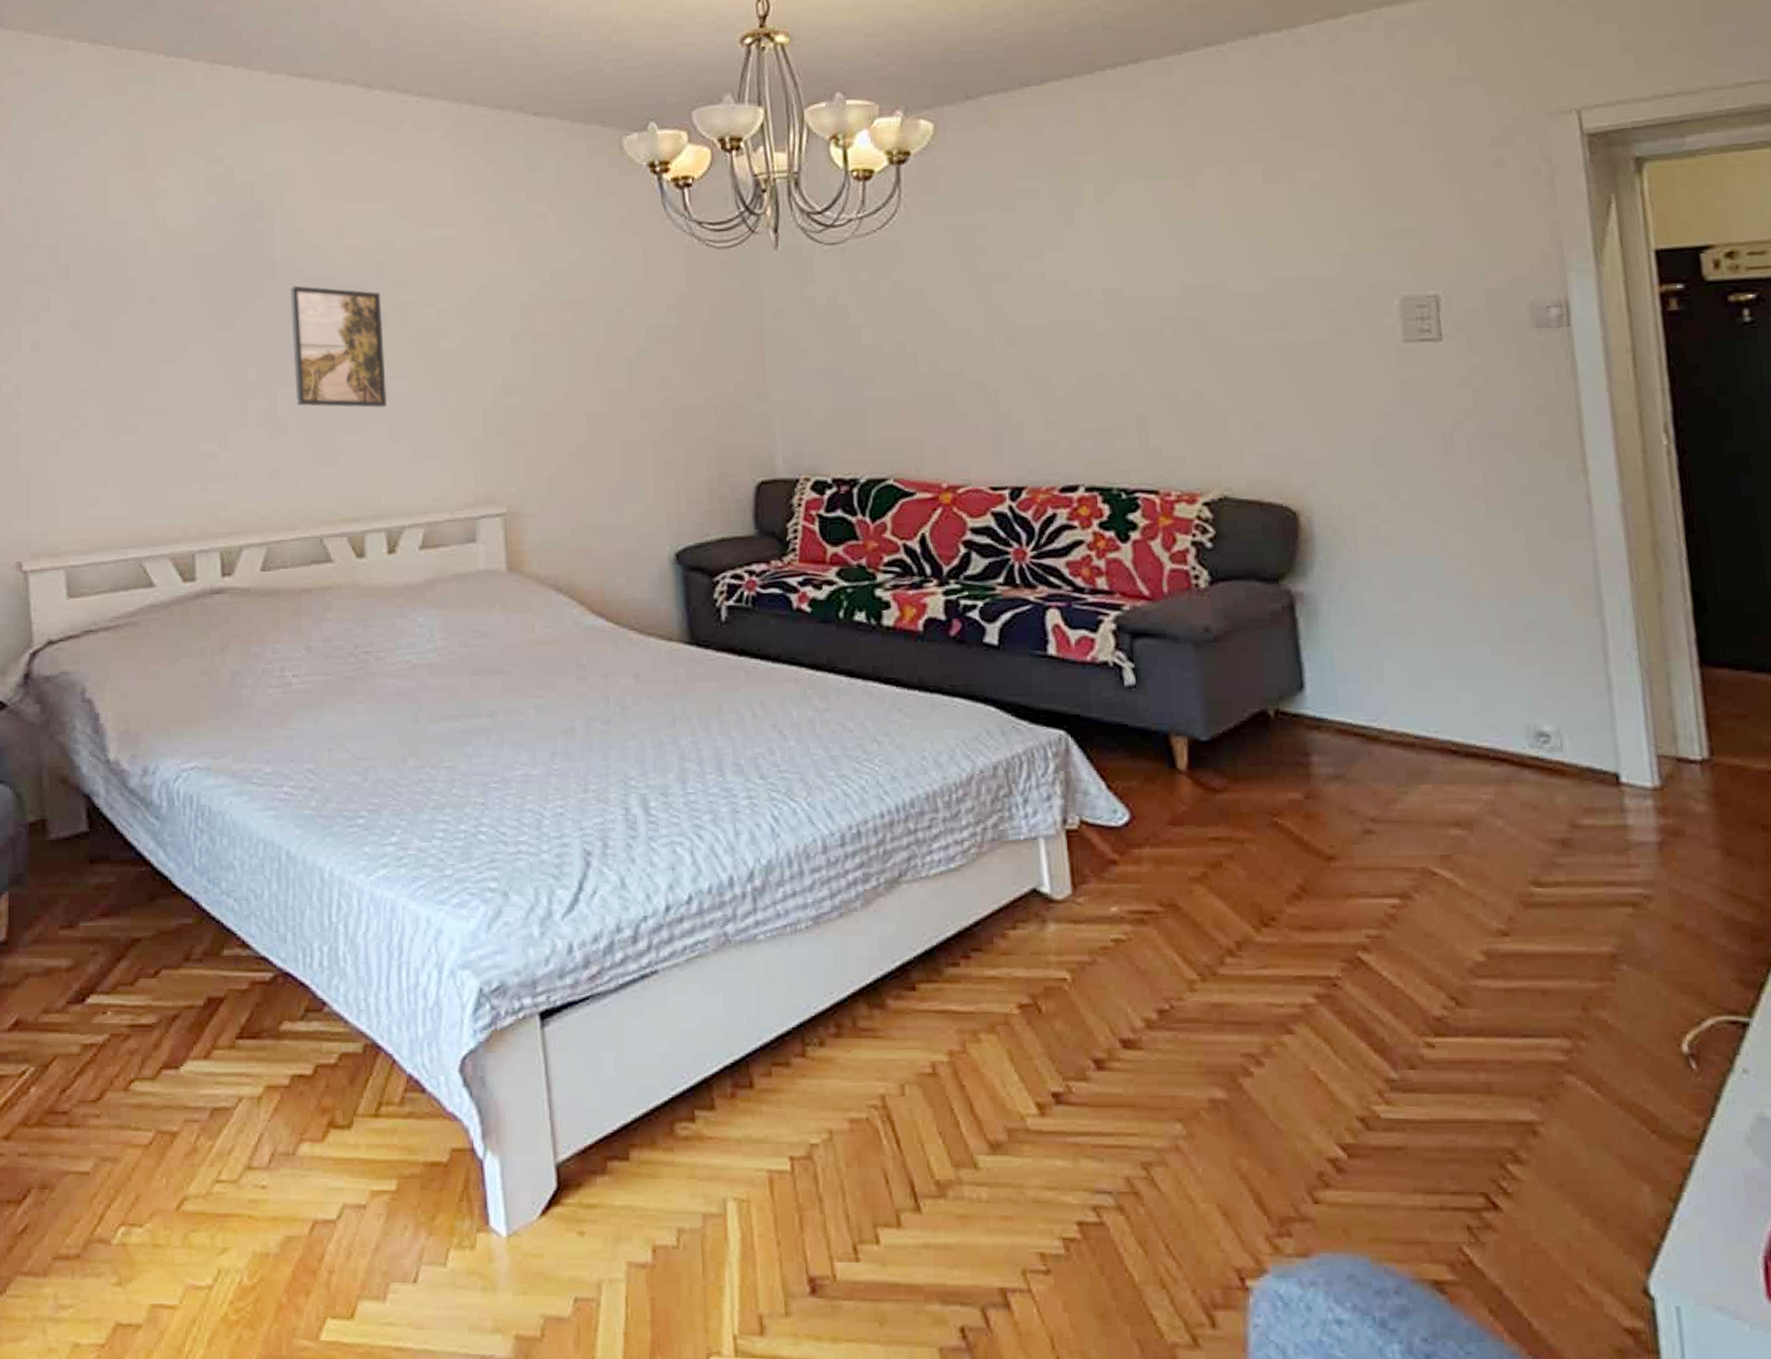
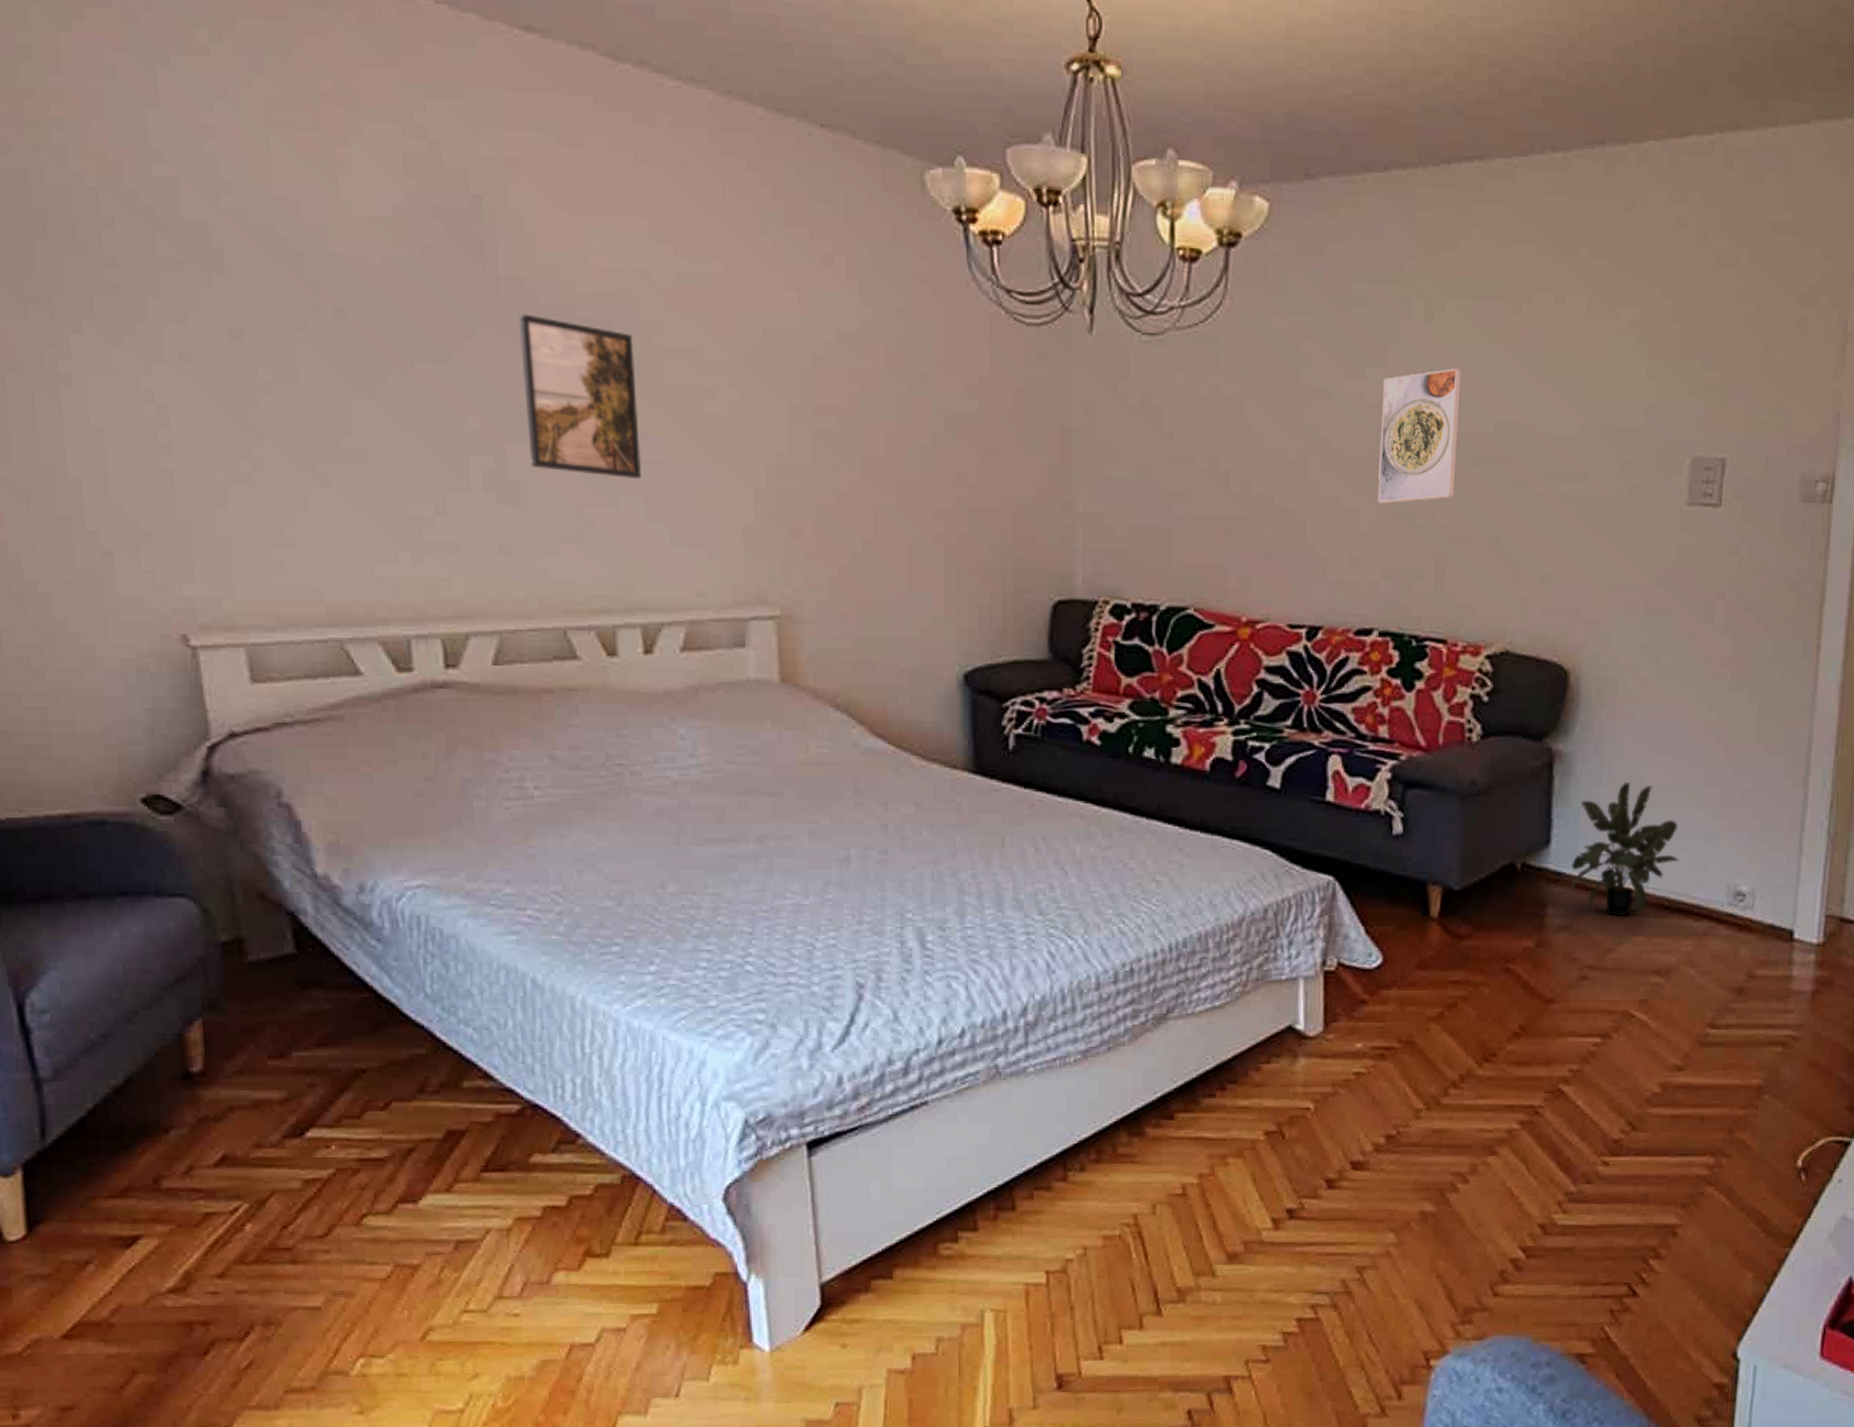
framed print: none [1062,241,1148,369] -> present [1378,367,1462,504]
potted plant: none [1332,621,1461,763] -> present [1568,783,1679,915]

